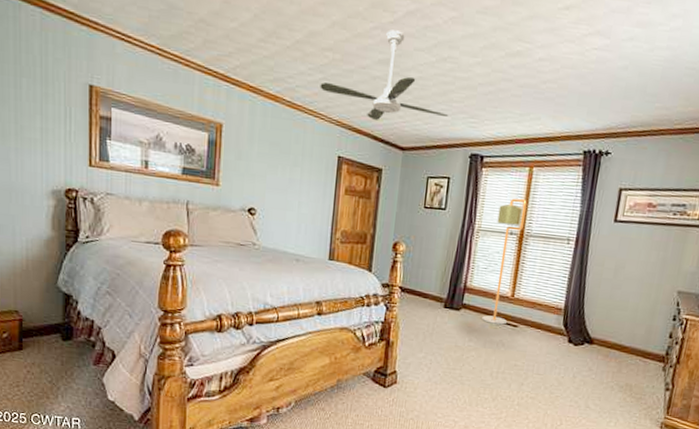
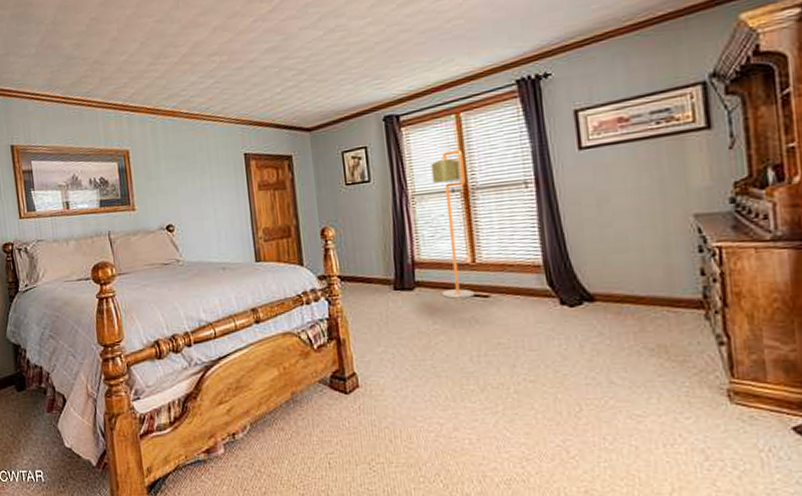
ceiling fan: present [320,29,449,120] -> none [213,16,350,109]

